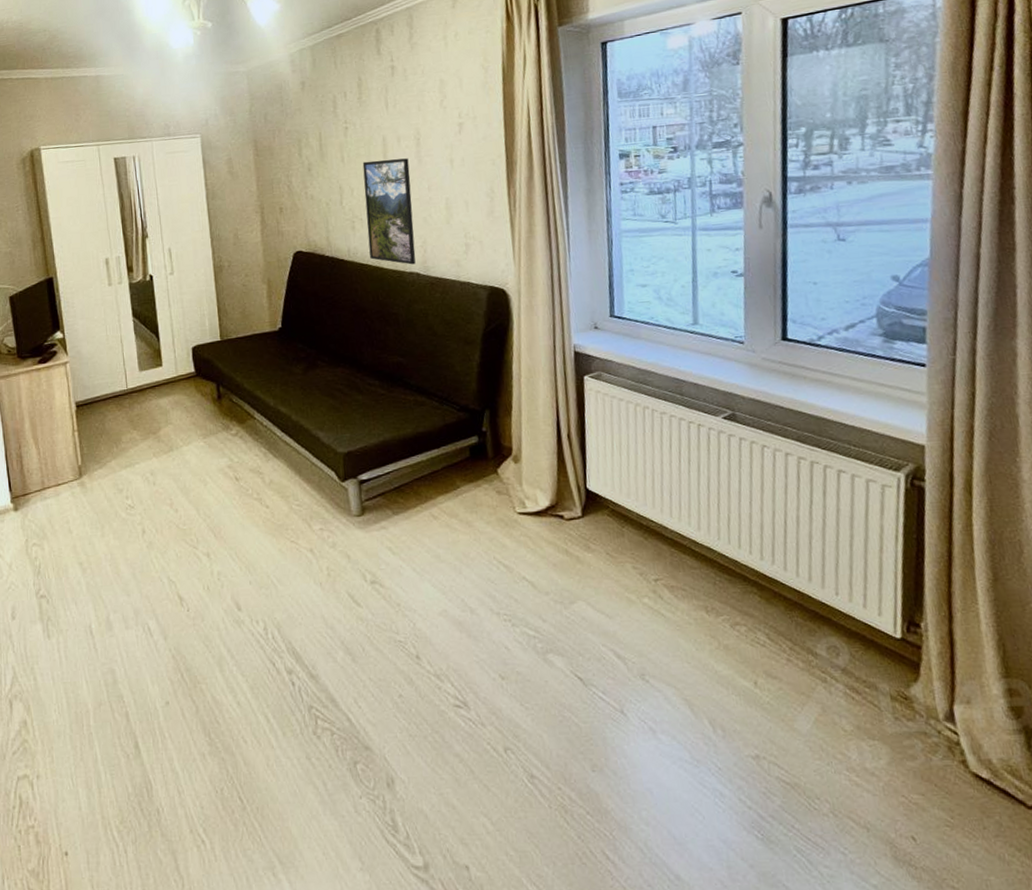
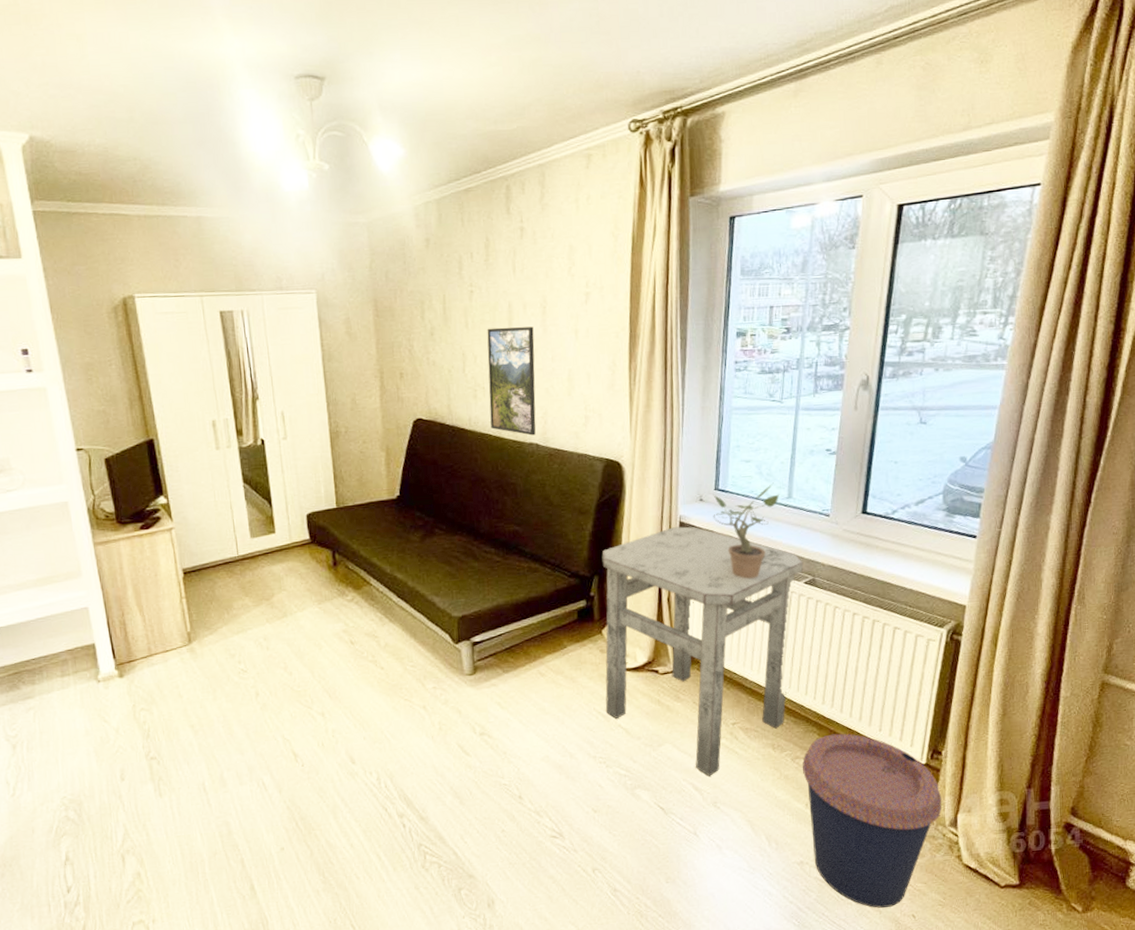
side table: none [492,356,720,642] -> present [602,526,804,777]
potted plant: none [608,308,684,414] -> present [713,482,780,579]
coffee cup: none [744,596,931,824] -> present [803,733,942,908]

